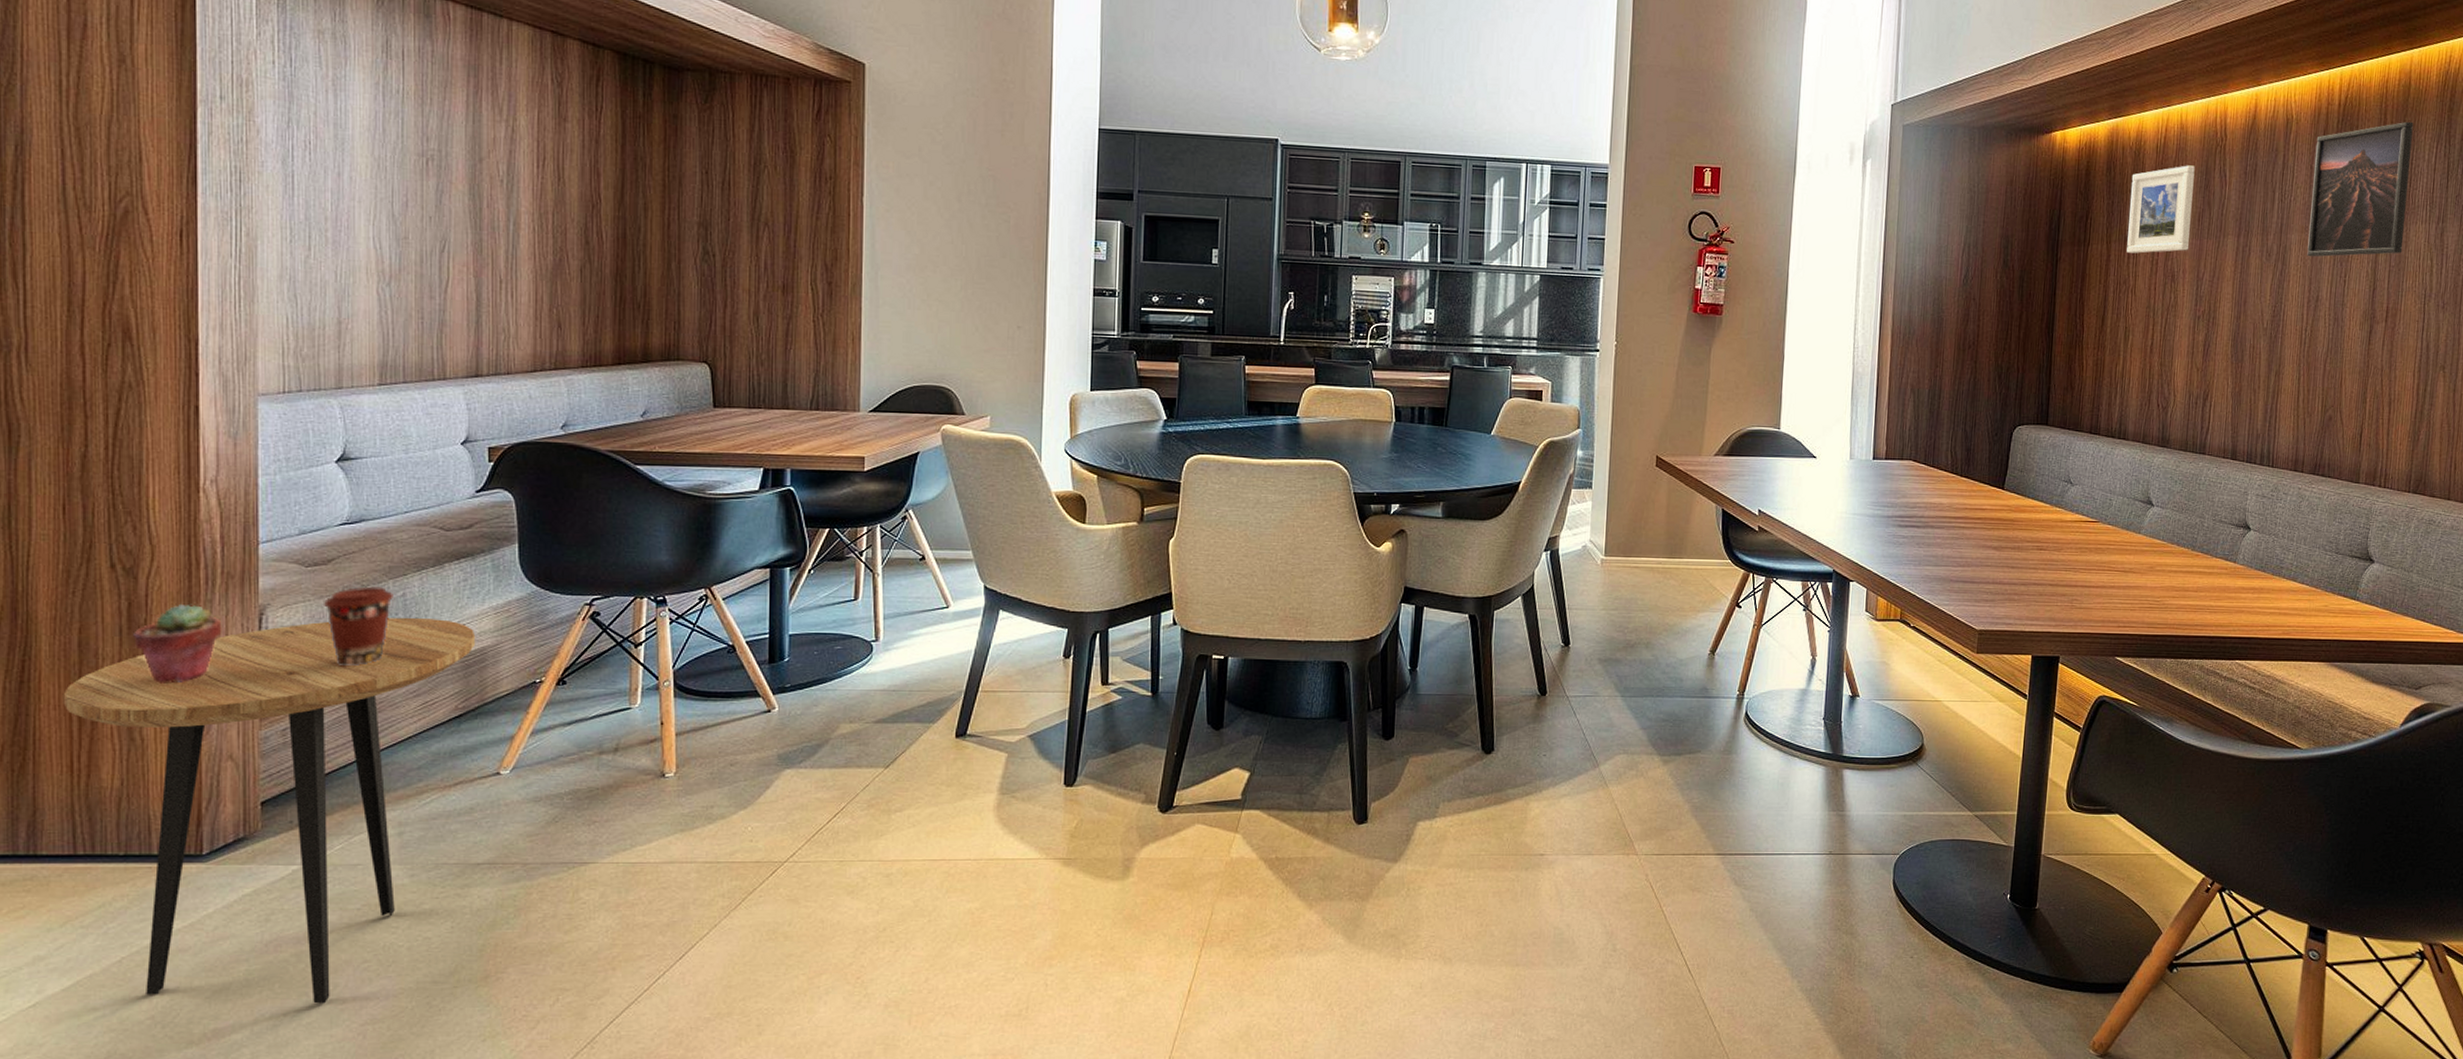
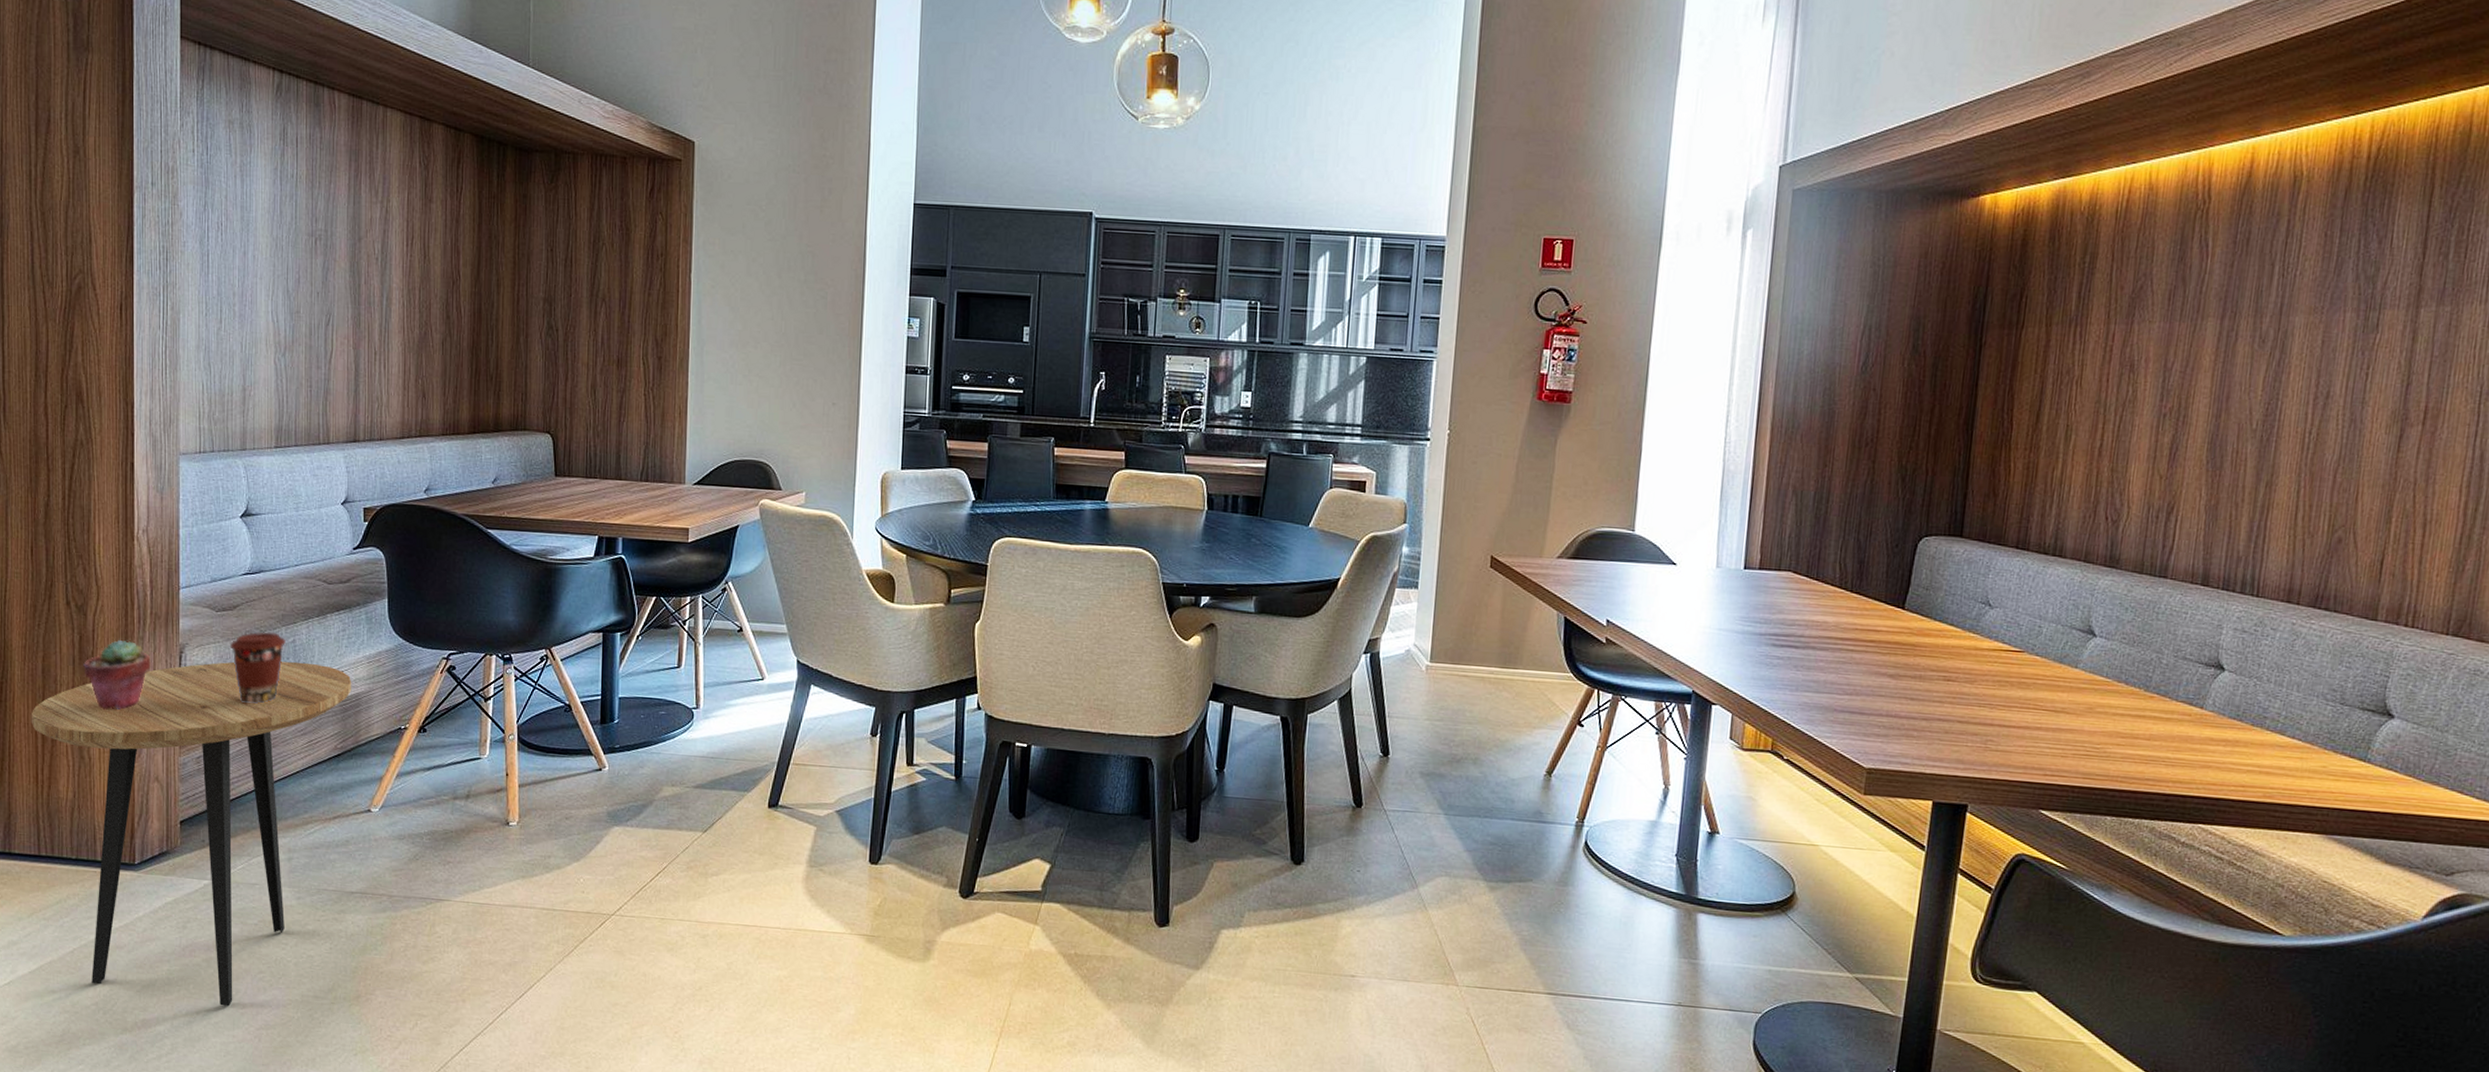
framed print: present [2126,165,2195,254] -> none [2072,233,2167,338]
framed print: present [2307,121,2413,257] -> none [2315,177,2474,345]

